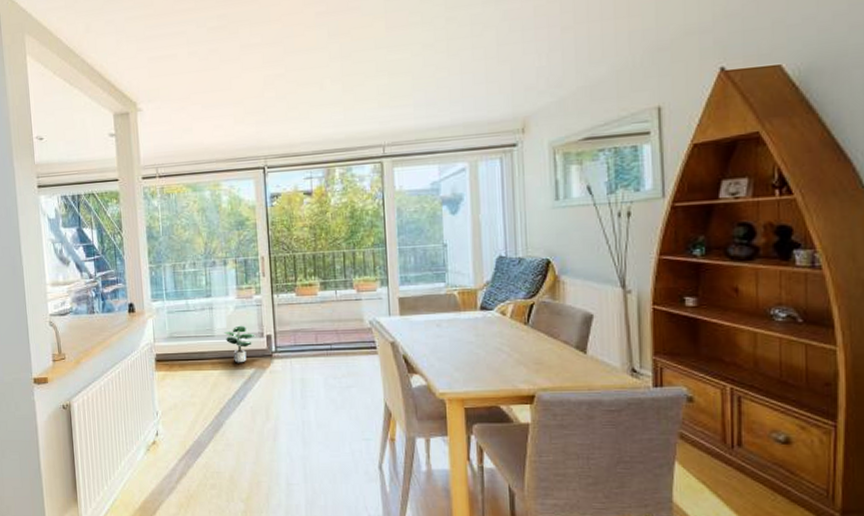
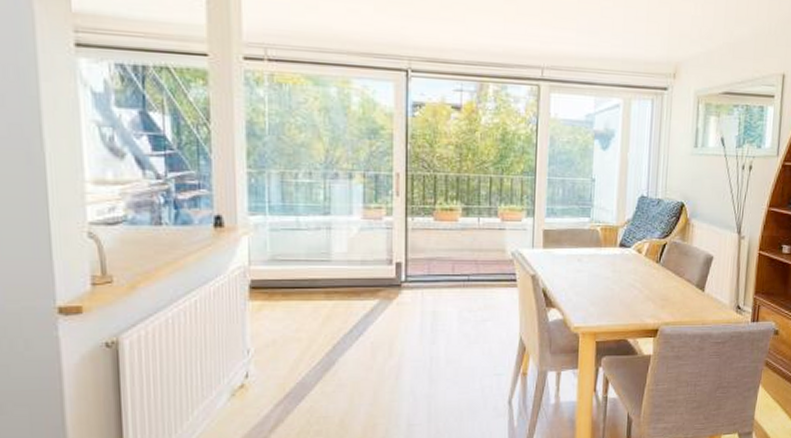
potted plant: present [223,325,256,363] -> none [343,250,383,293]

